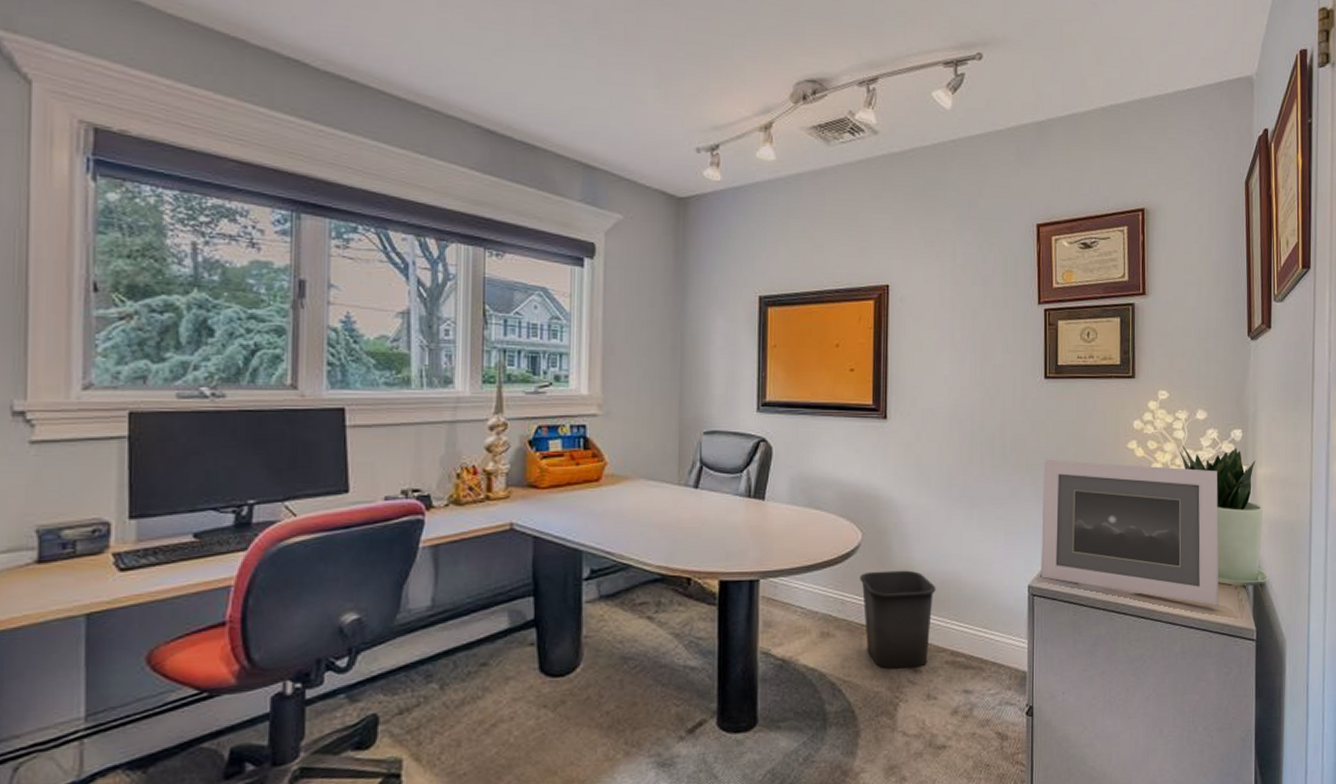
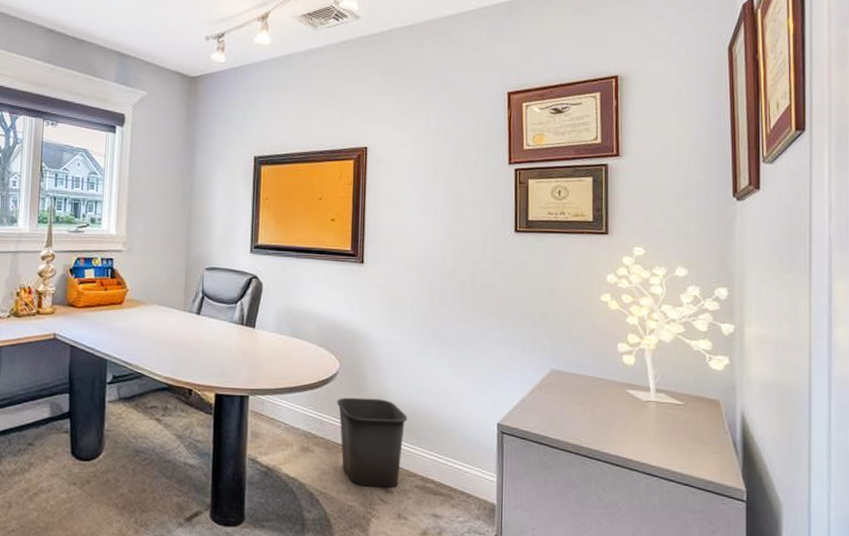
picture frame: present [1040,459,1219,607] -> none [510,306,703,463]
planter: present [1179,445,1269,586] -> none [656,300,761,446]

